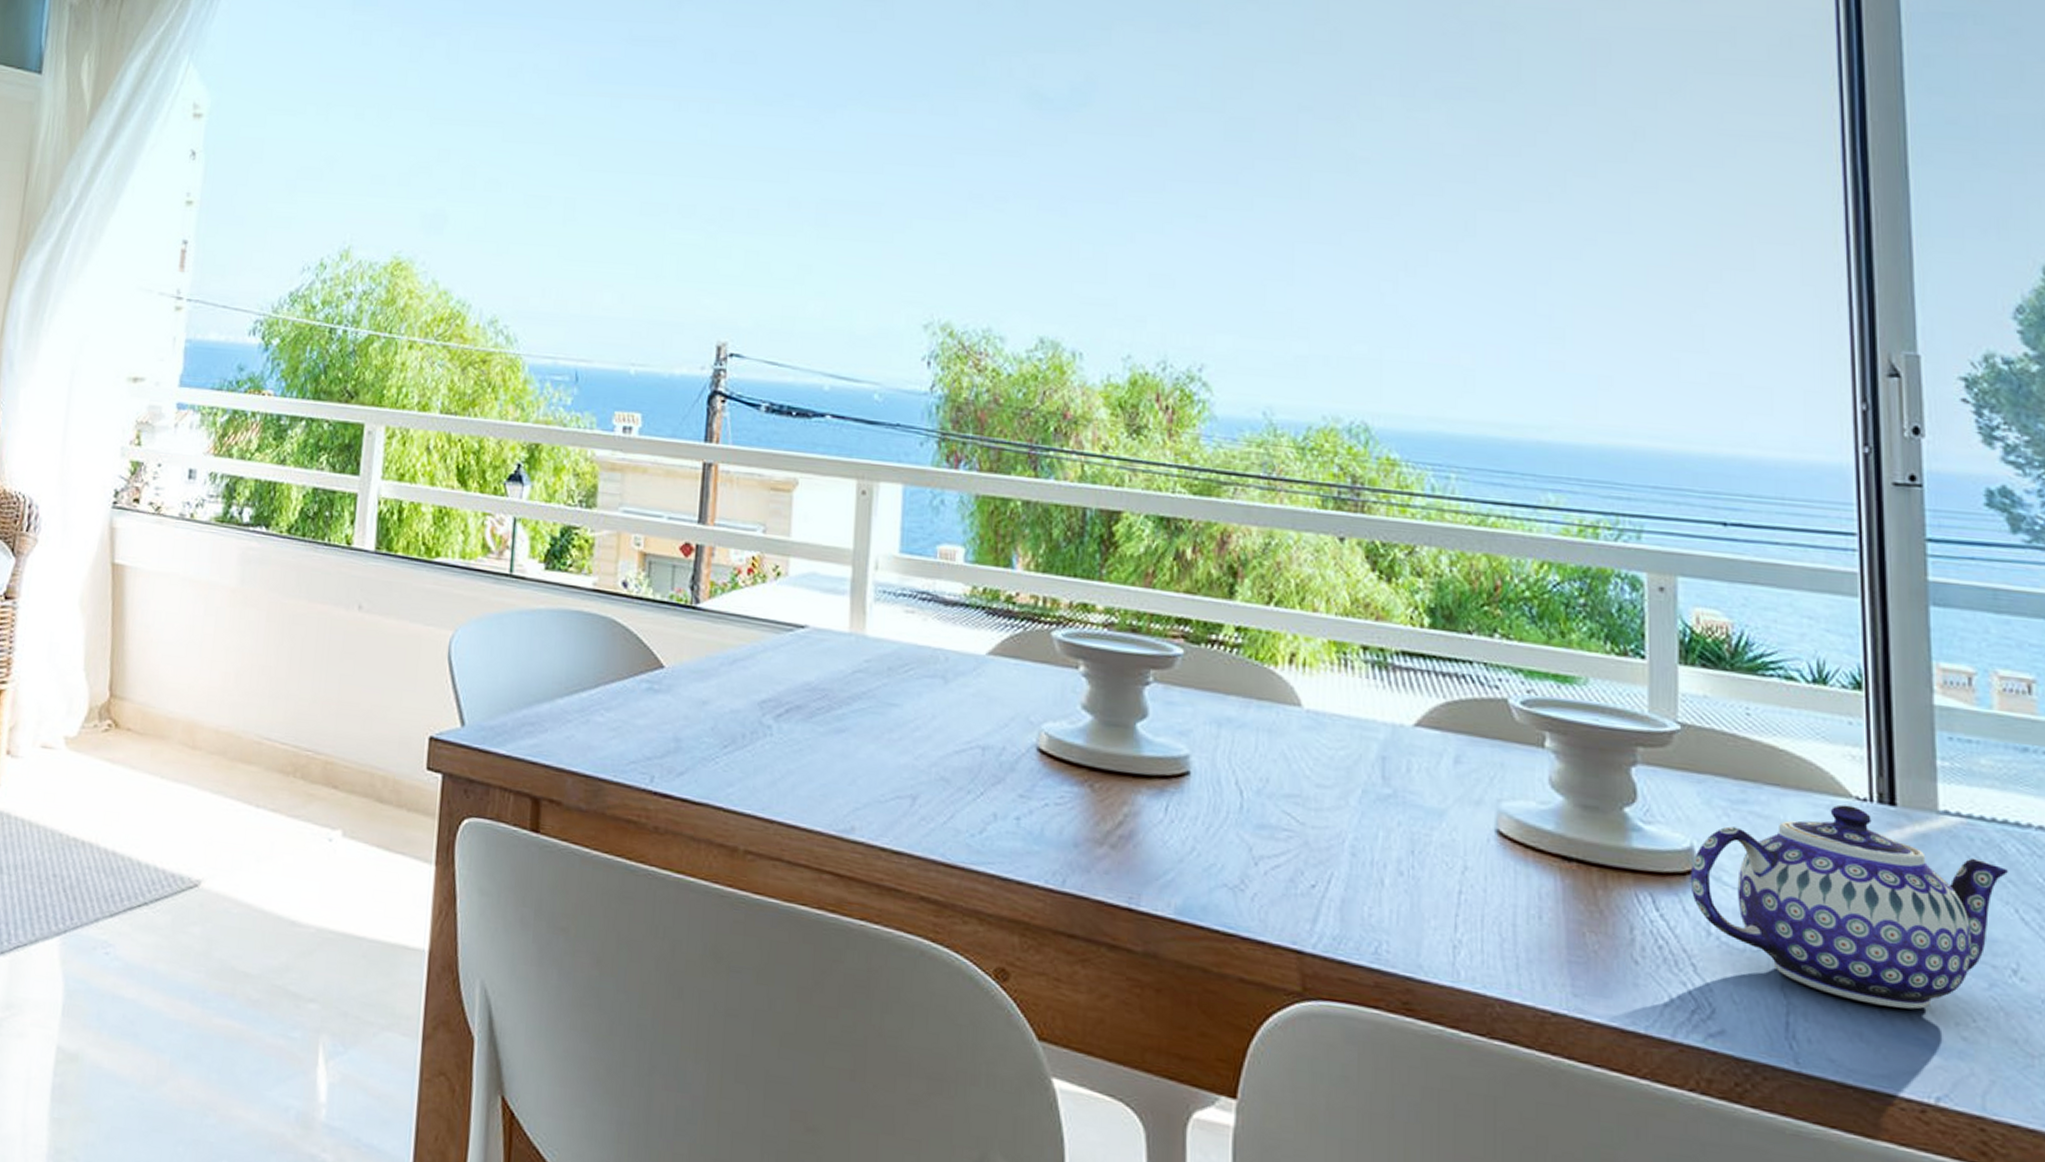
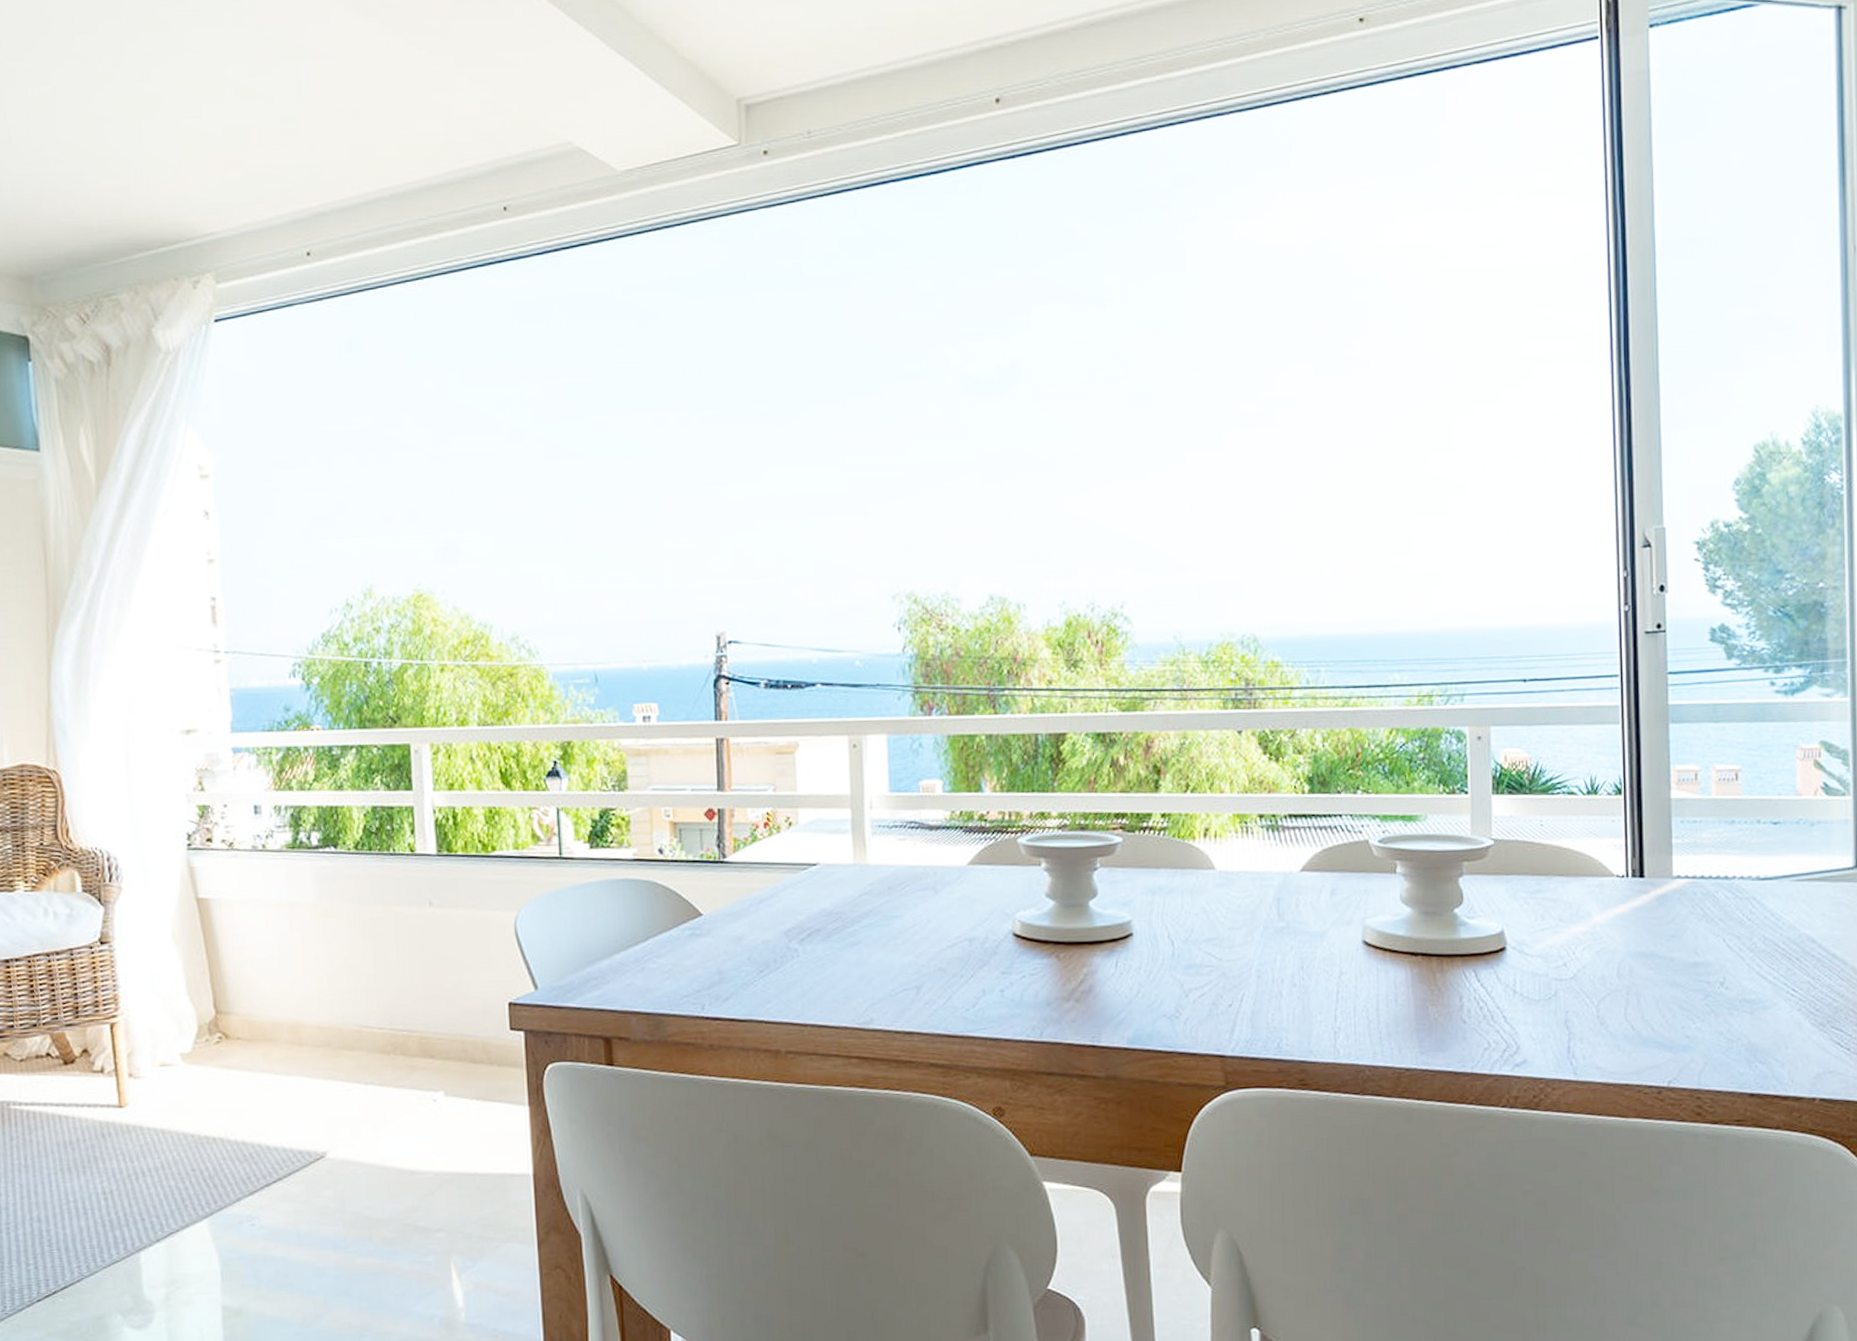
teapot: present [1690,804,2008,1009] -> none [1501,882,1719,1024]

